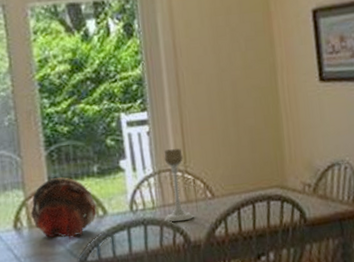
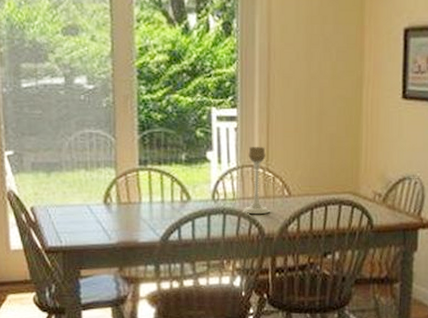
decorative bowl: present [30,177,97,242] -> none [120,161,182,221]

